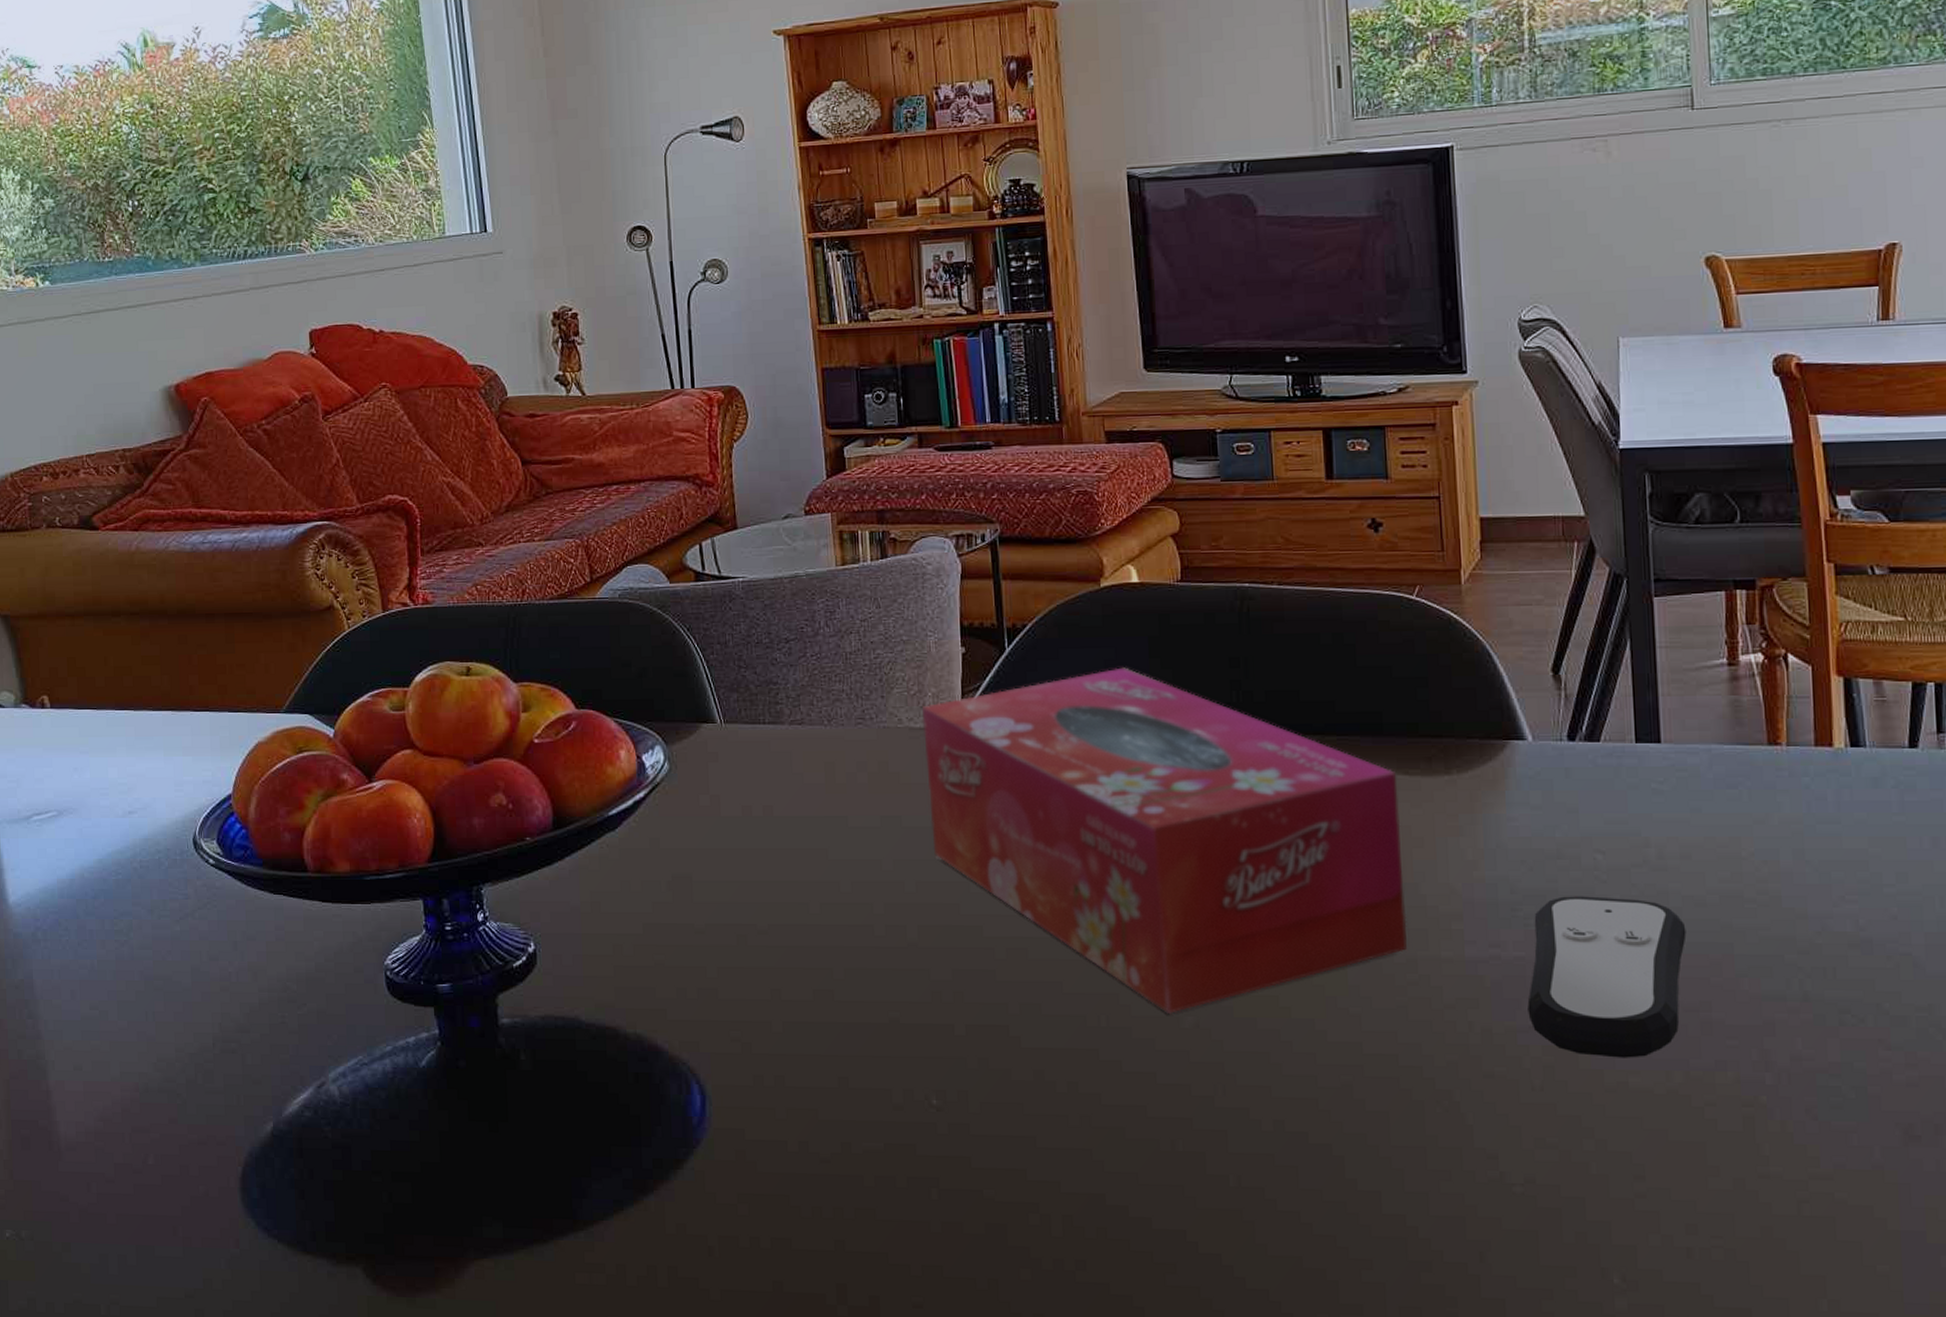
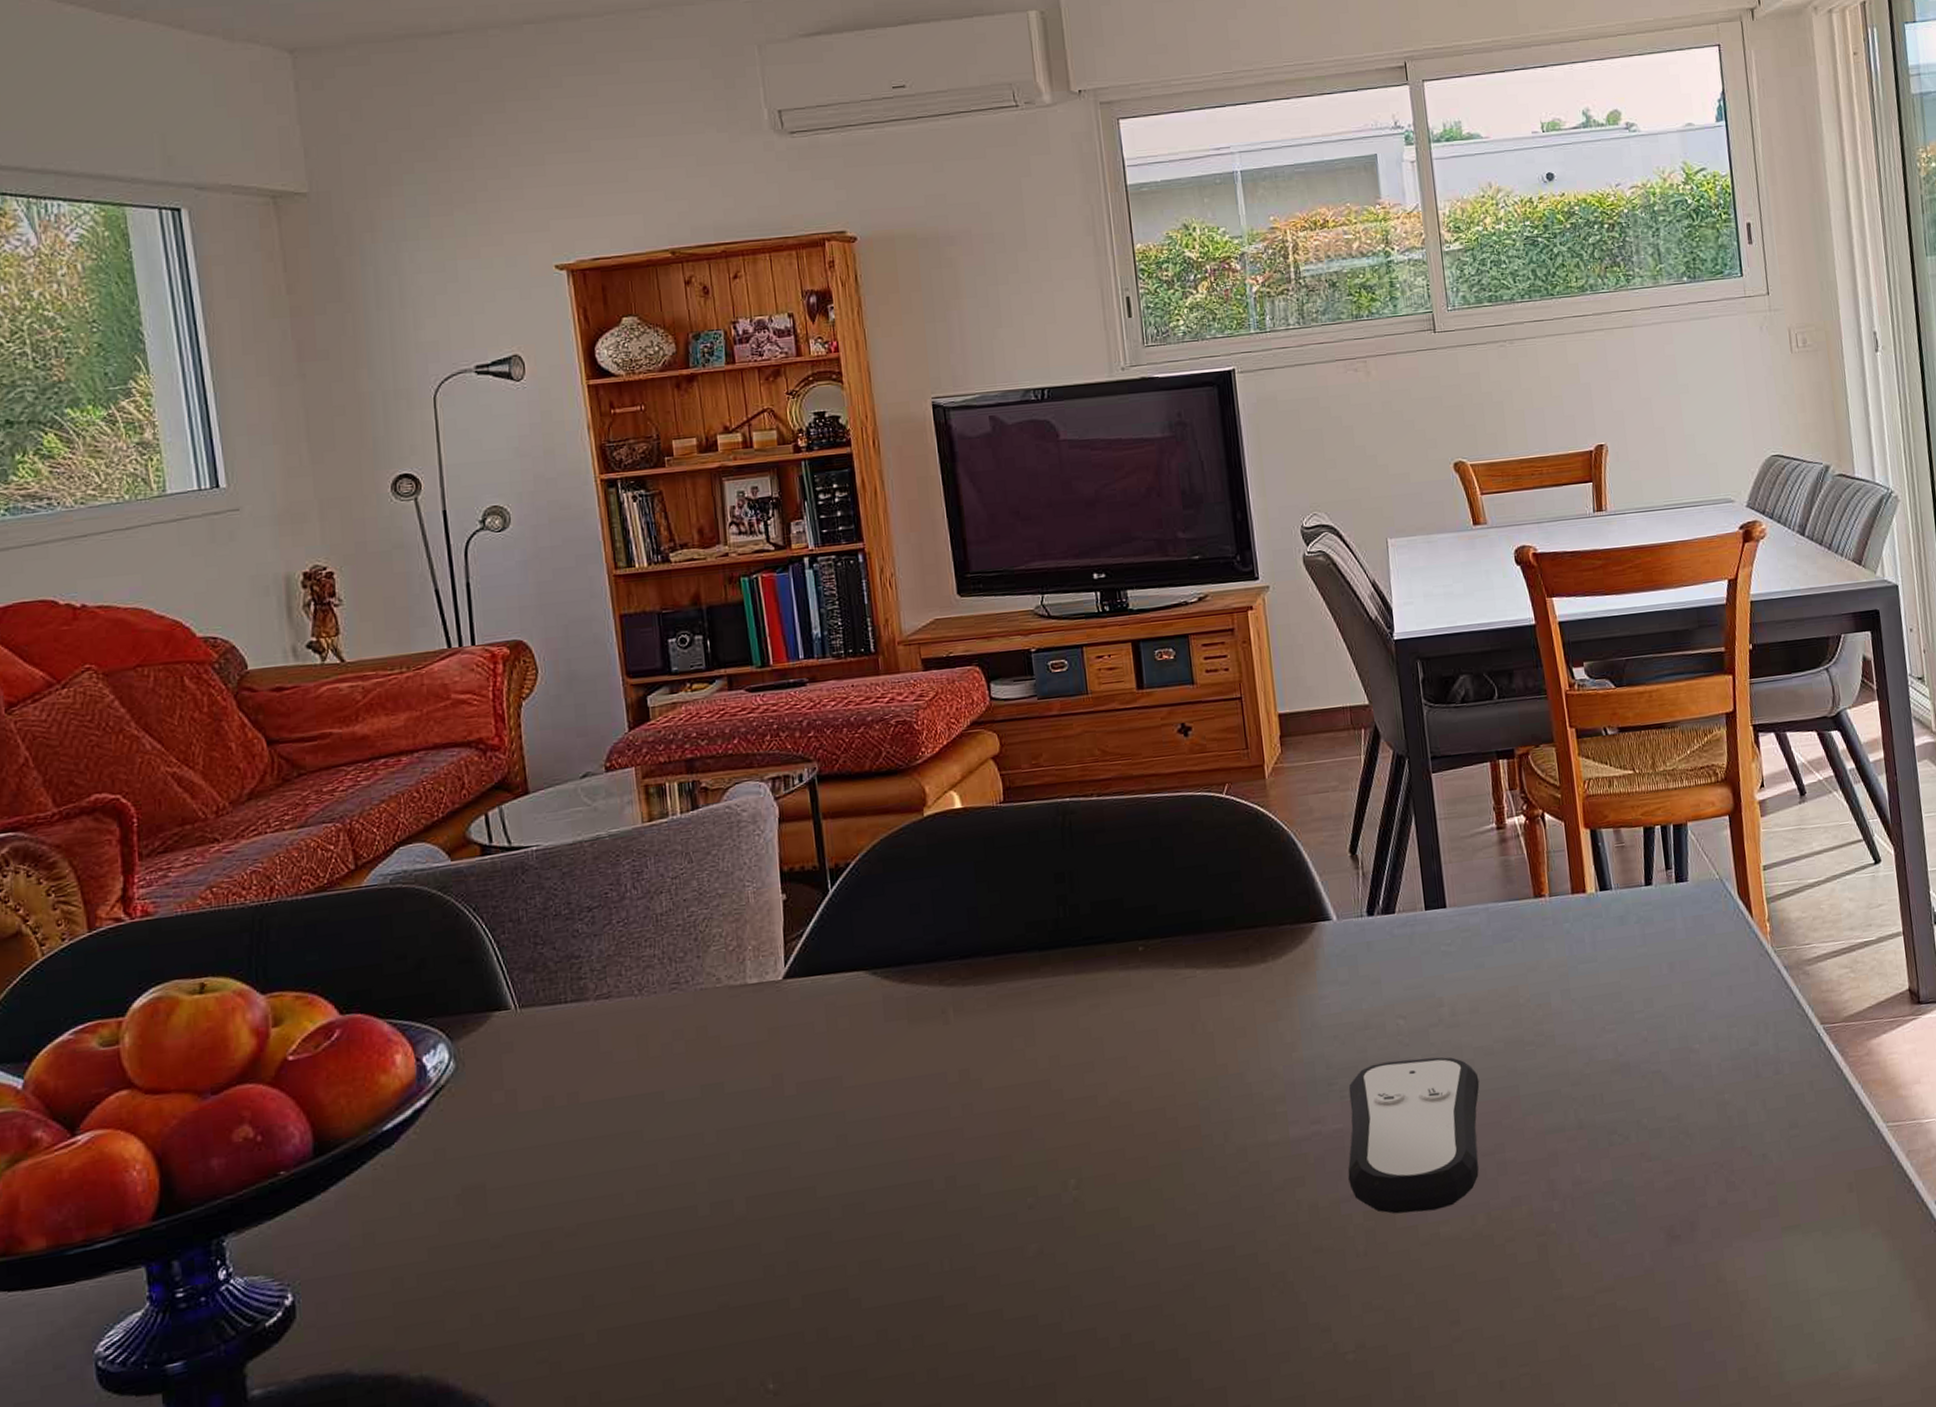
tissue box: present [922,667,1407,1014] -> none [742,895,1237,1245]

